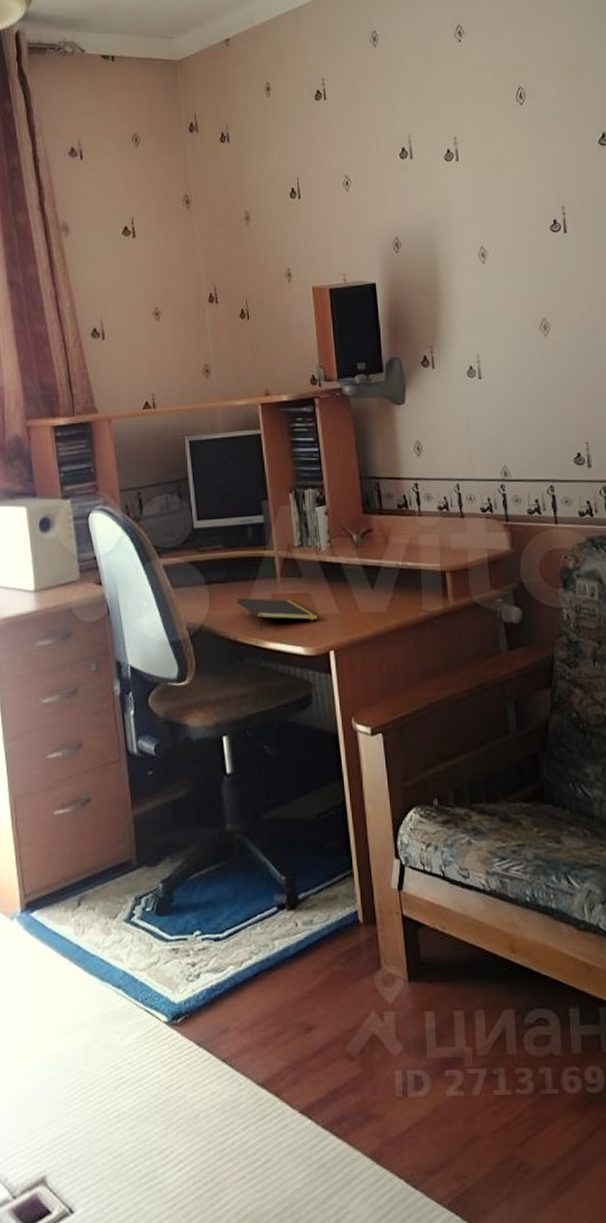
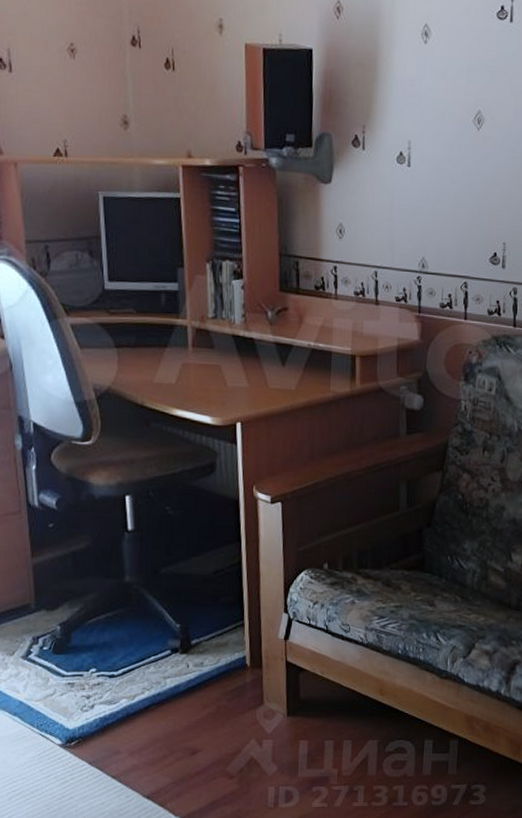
notepad: present [236,597,318,631] -> none [146,363,228,398]

